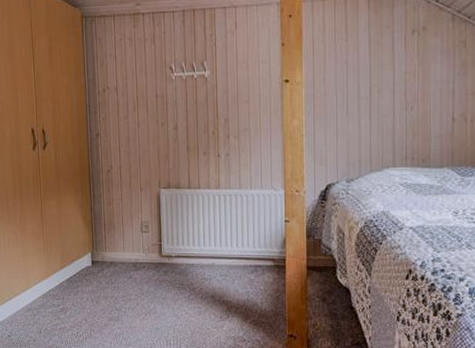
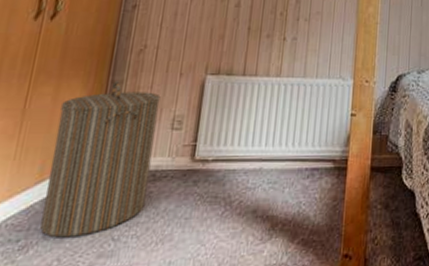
laundry hamper: none [64,195,133,306] -> present [40,81,161,238]

